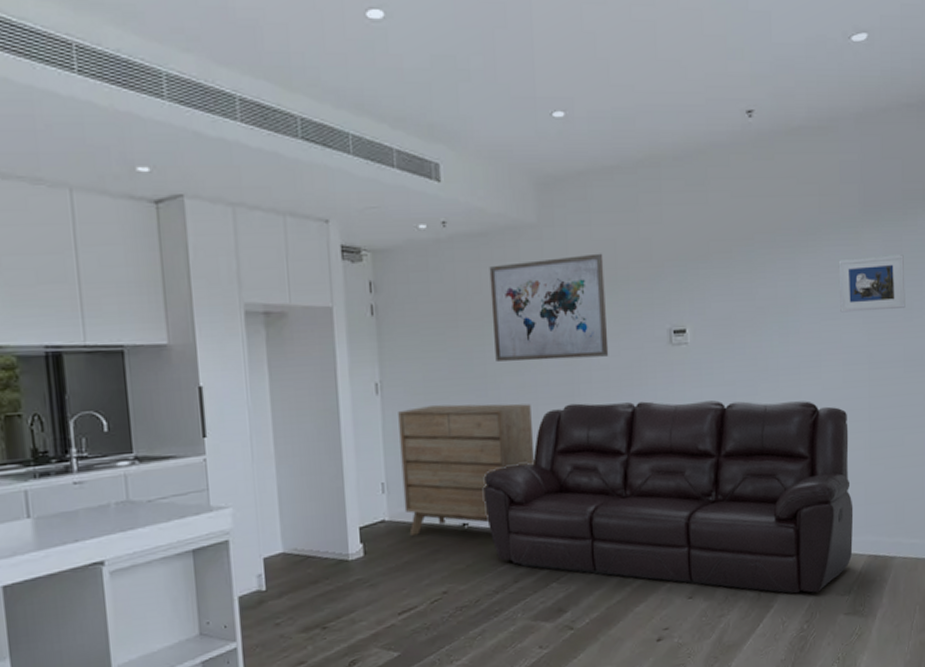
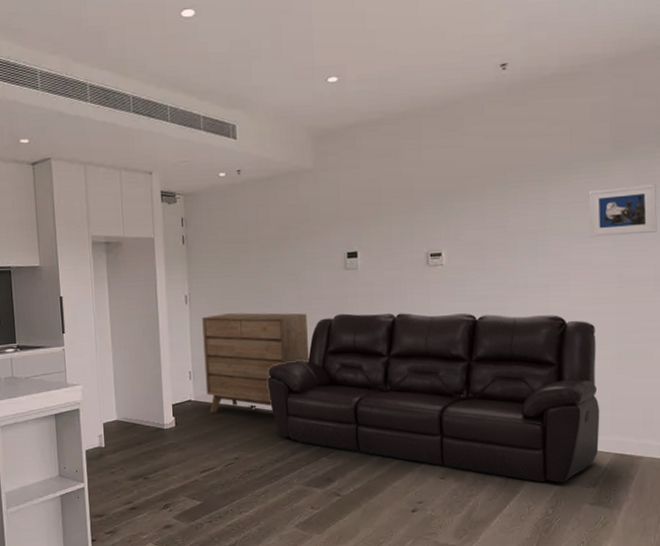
wall art: present [489,253,609,362] -> none [274,191,373,279]

